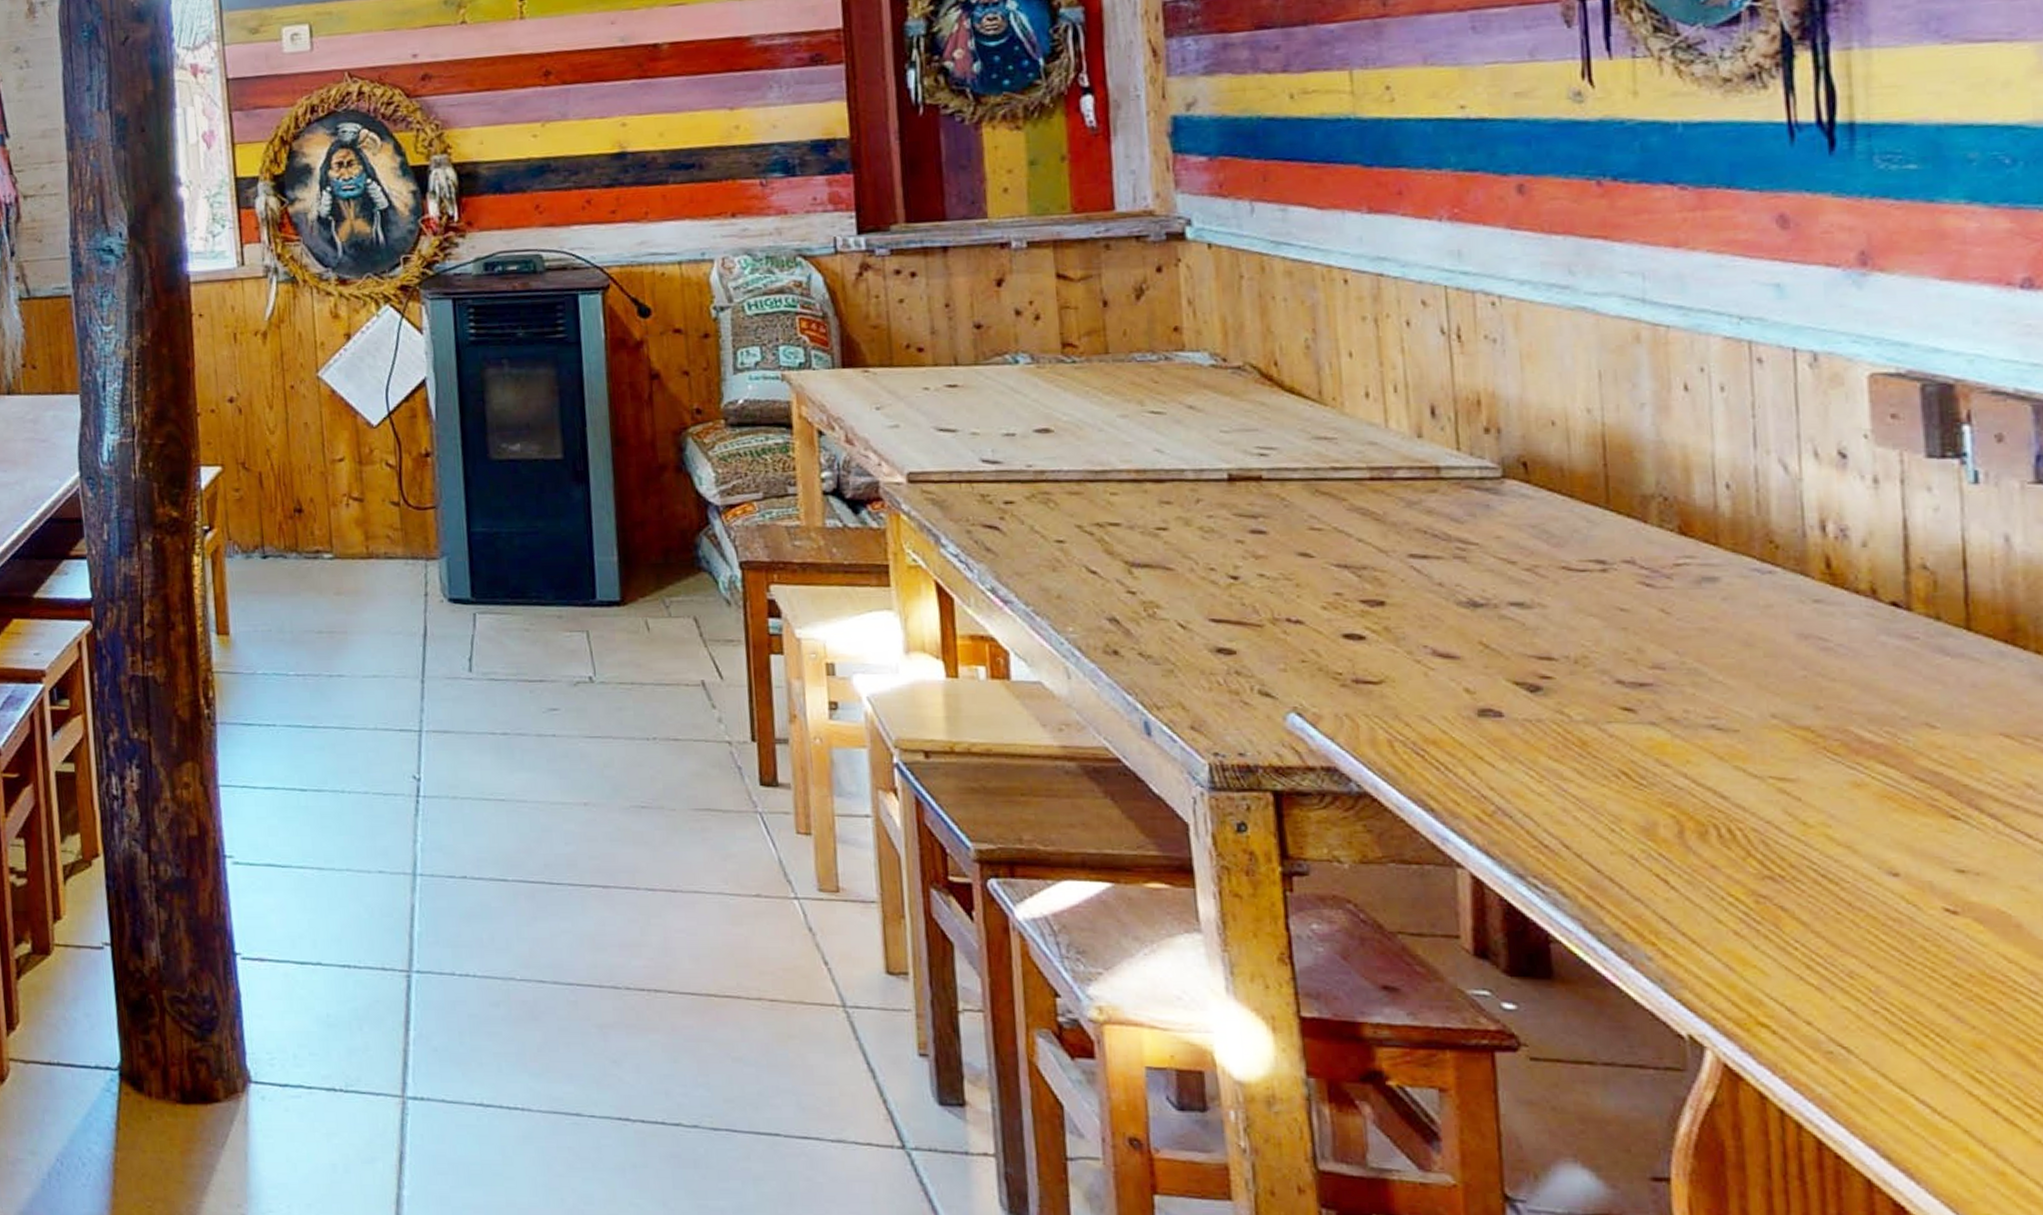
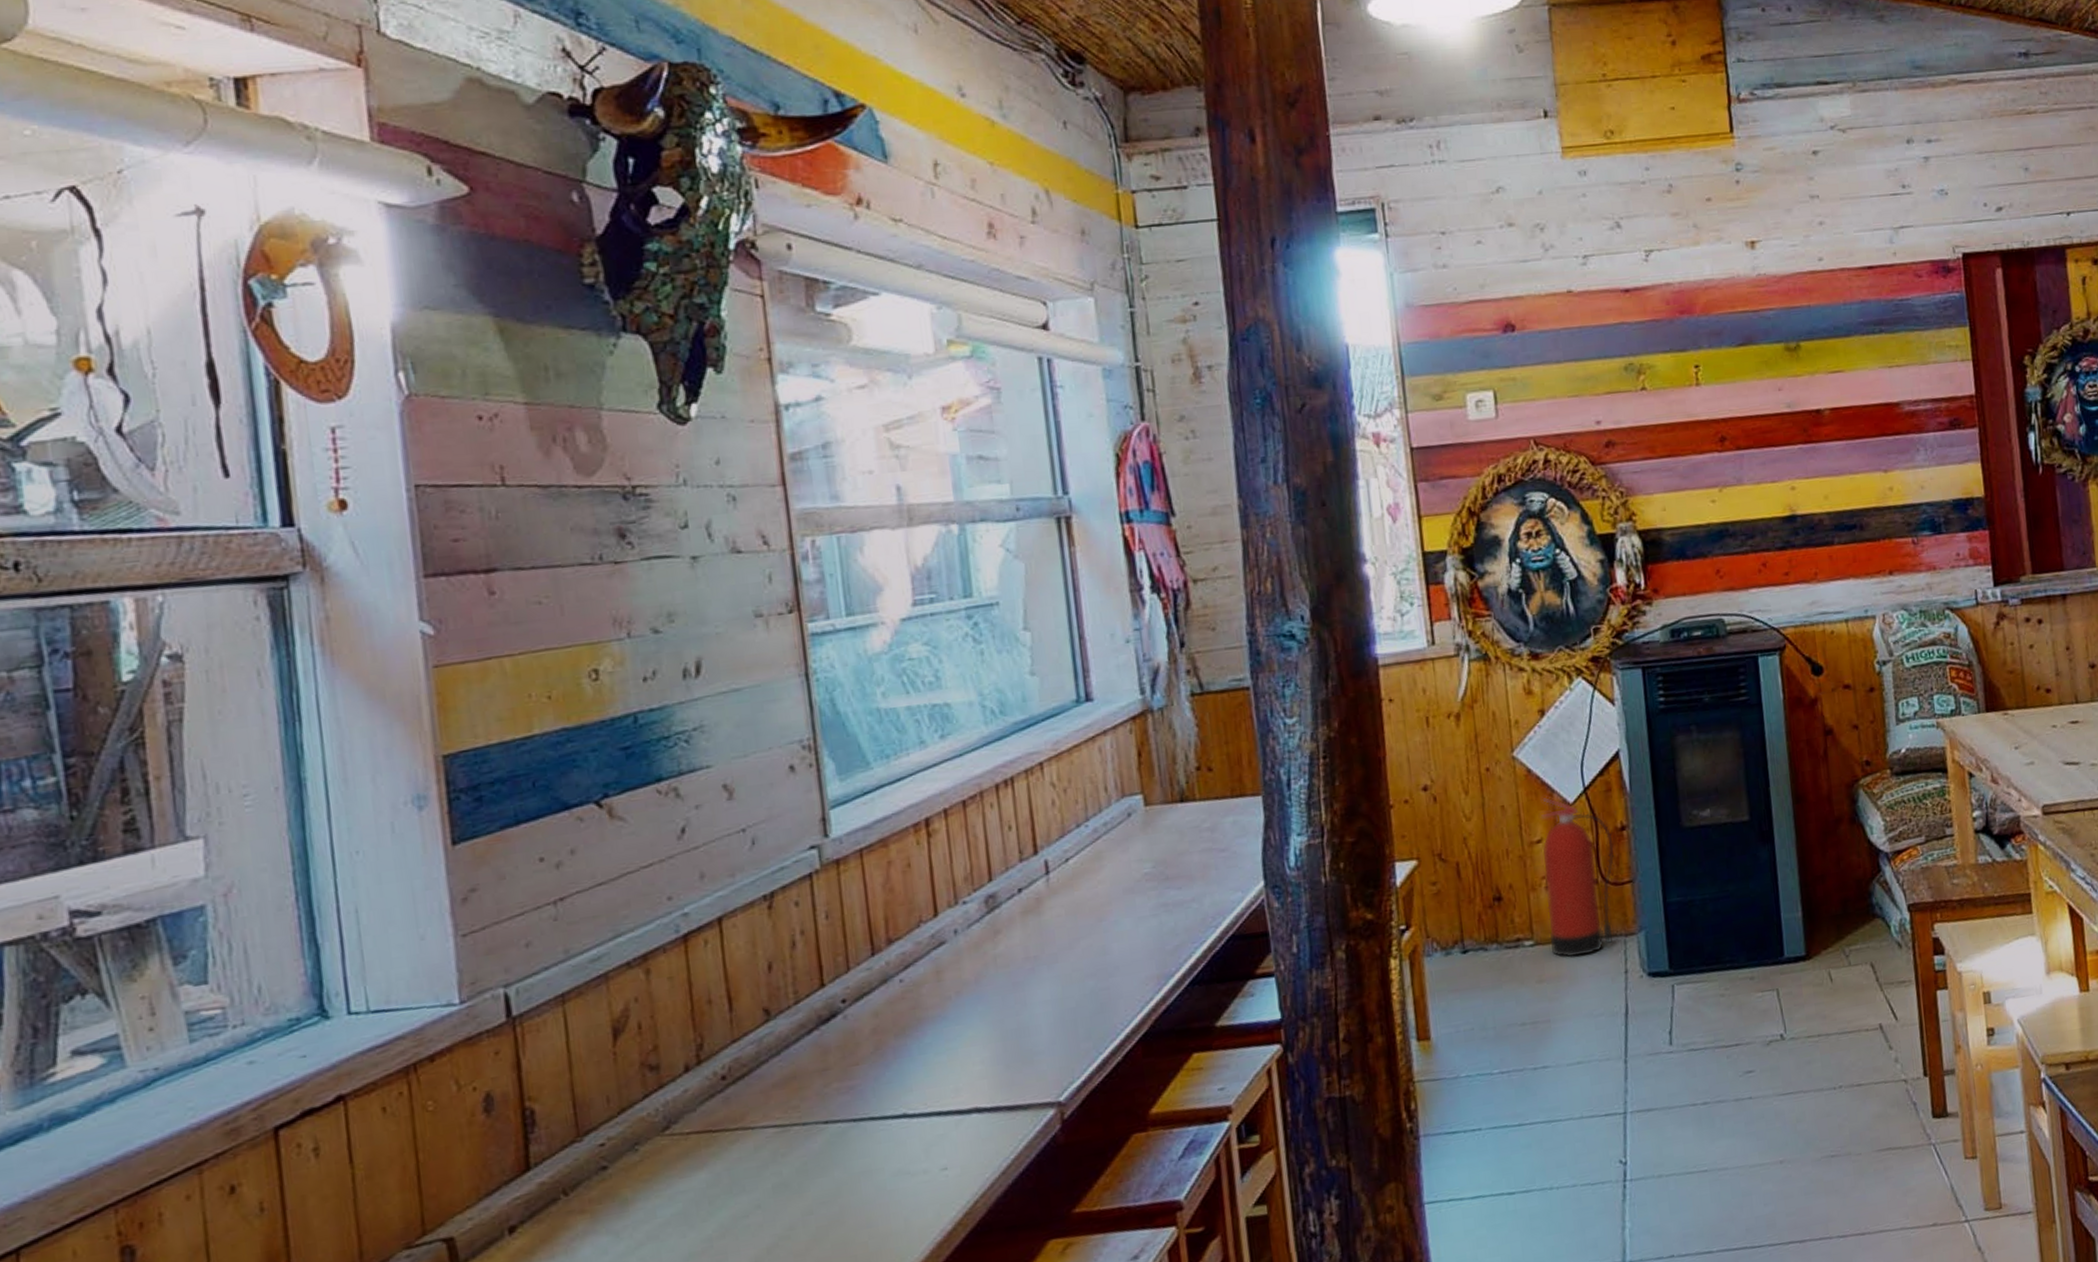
fire extinguisher: none [343,417,419,576] -> present [1541,796,1615,959]

